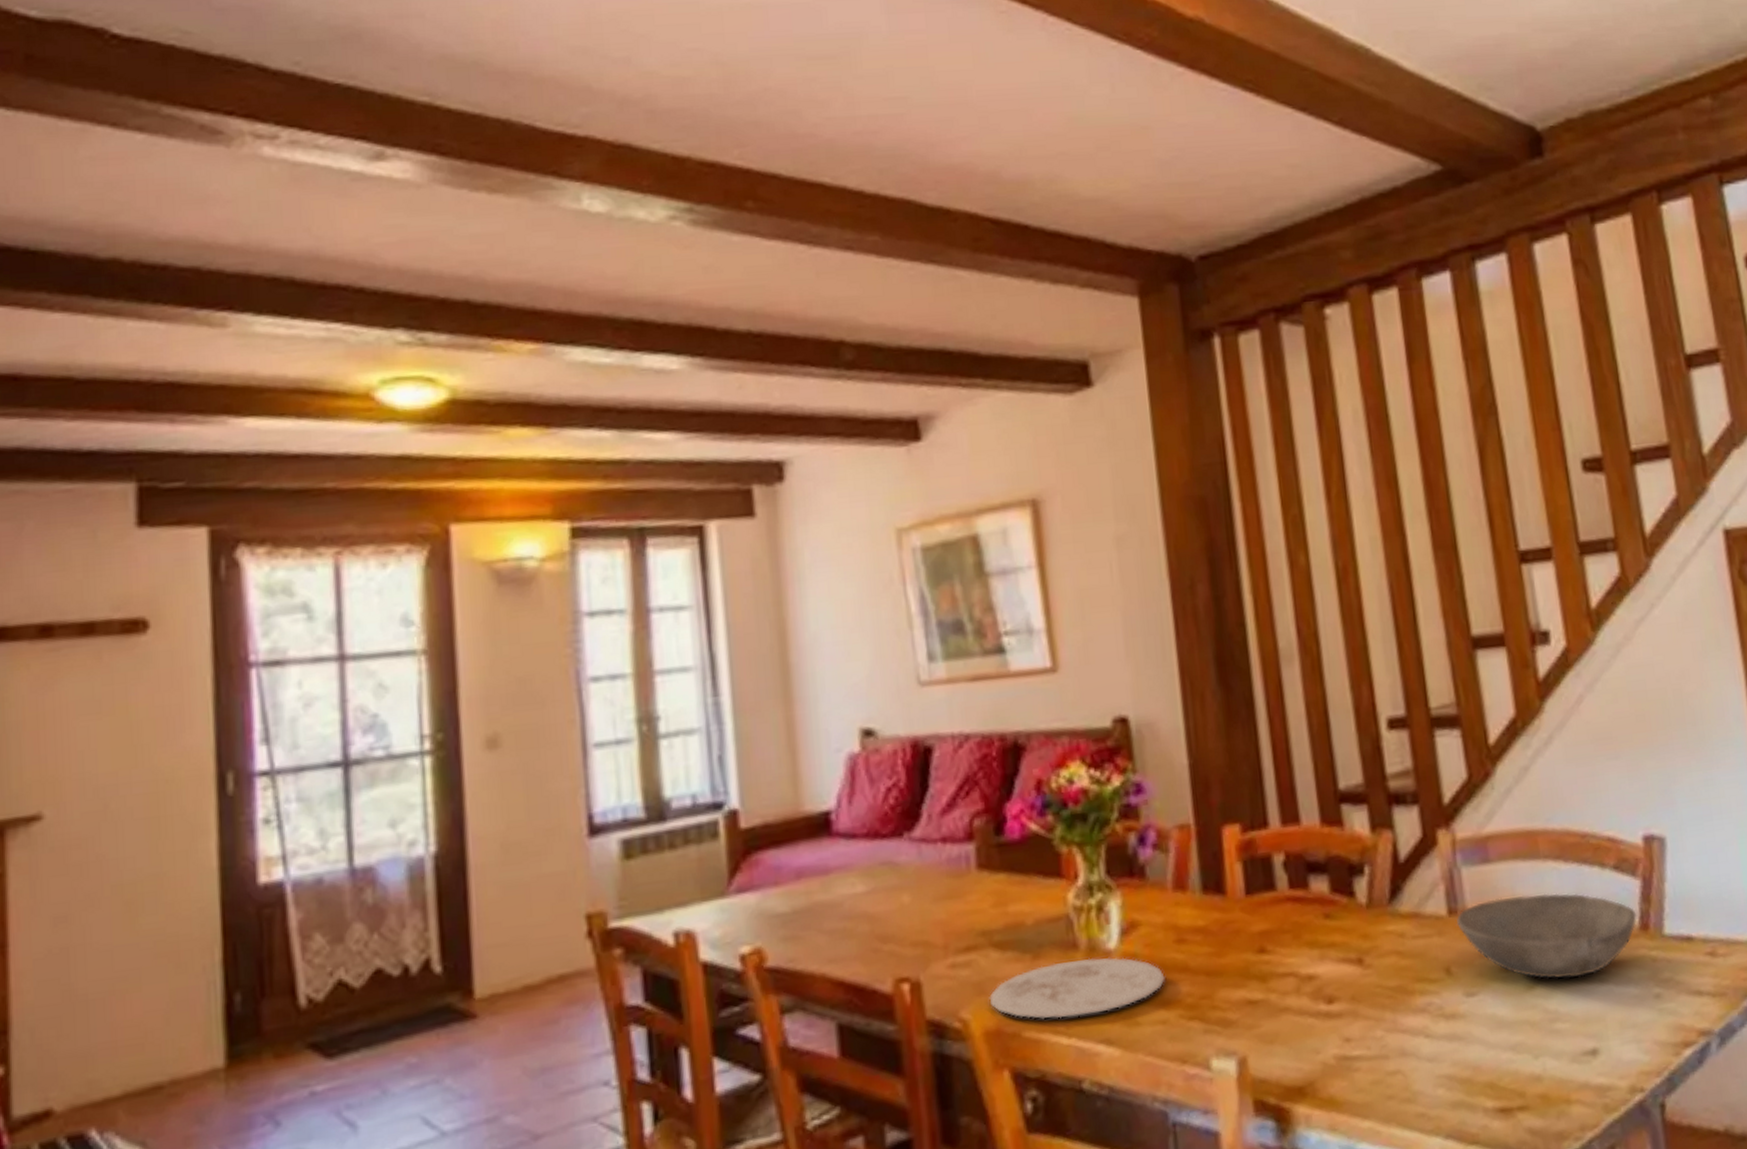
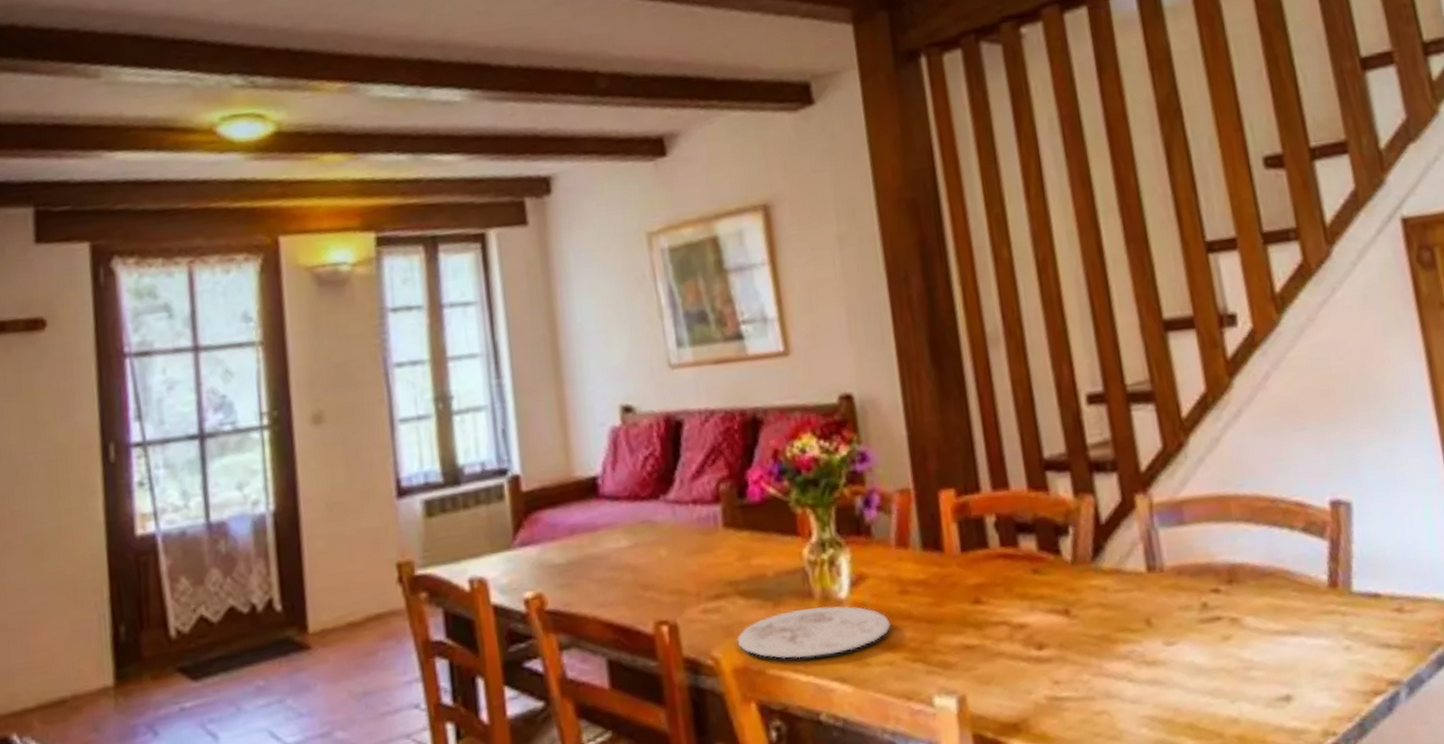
bowl: present [1456,893,1637,980] -> none [1155,553,1326,631]

